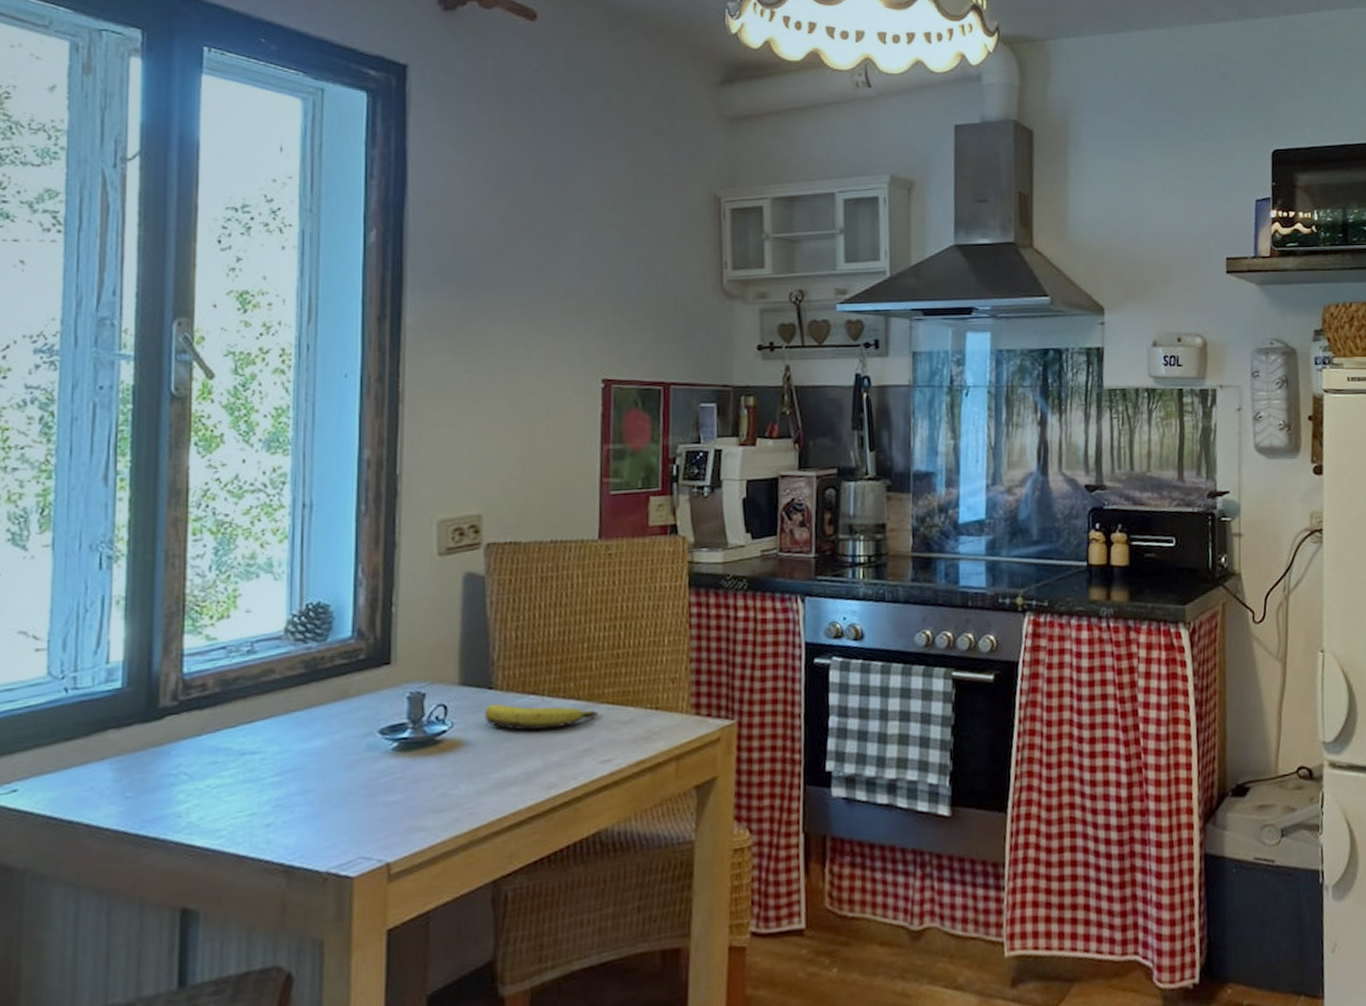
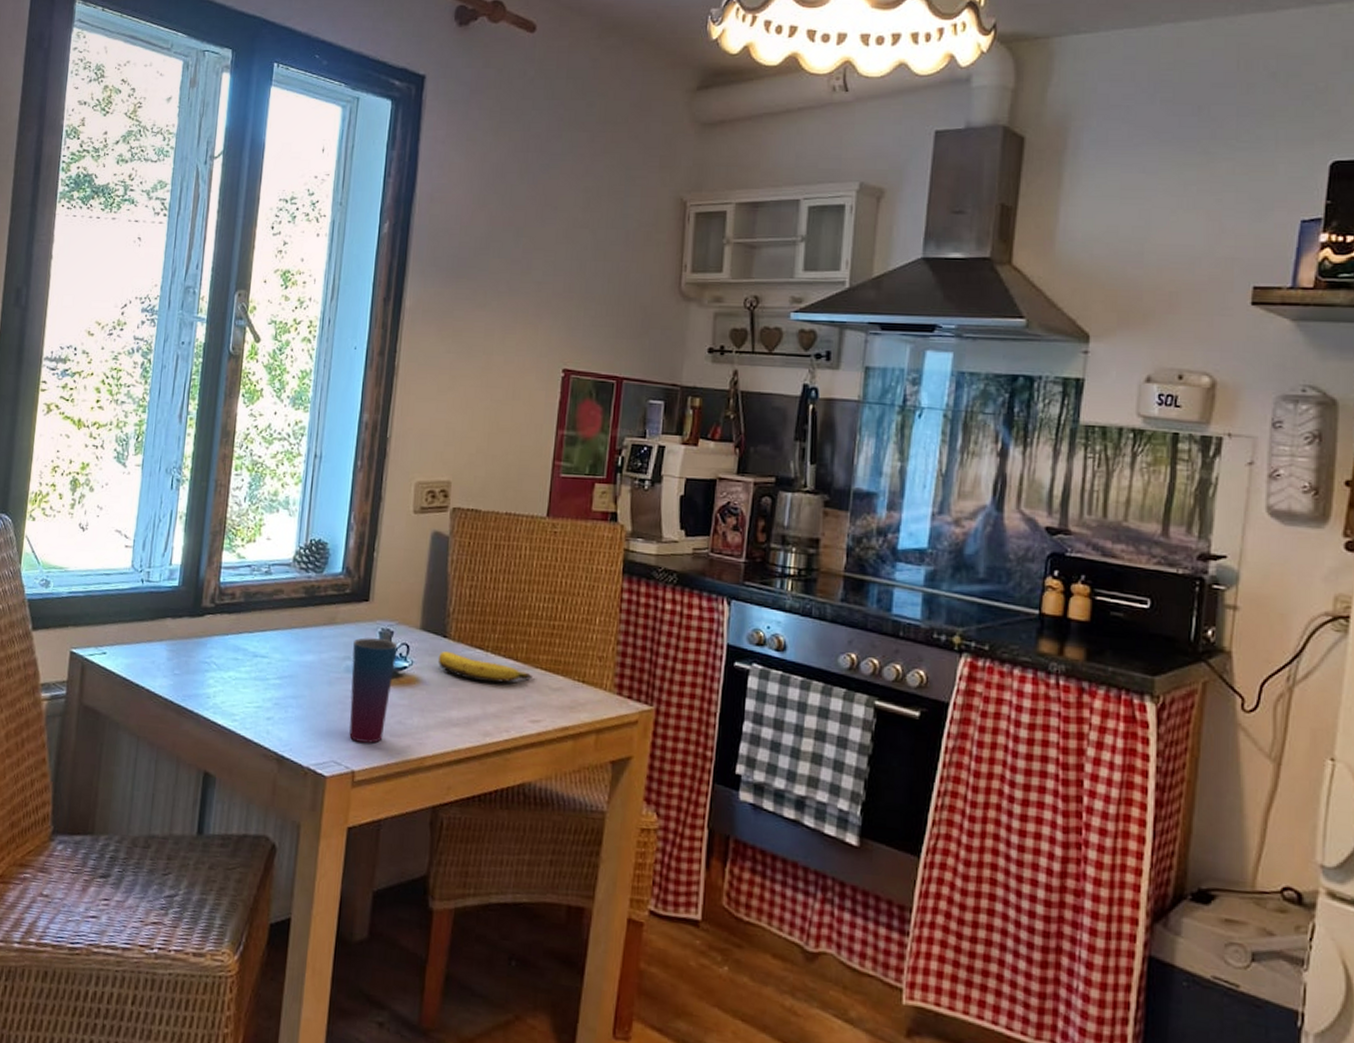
cup: none [375,704,433,828] -> present [349,637,398,743]

